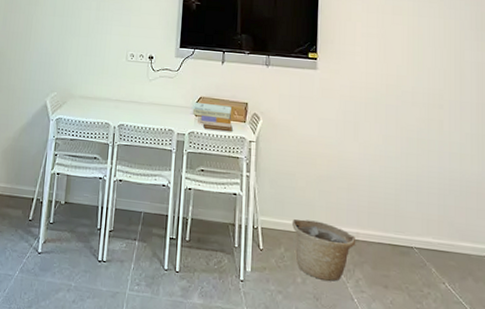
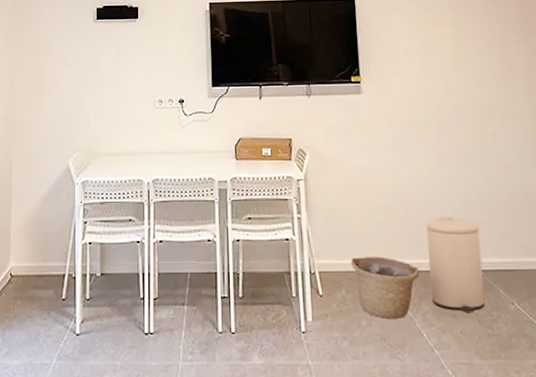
books: present [191,101,233,131] -> none [231,144,278,172]
pedal bin: none [365,191,417,286] -> present [426,216,485,312]

